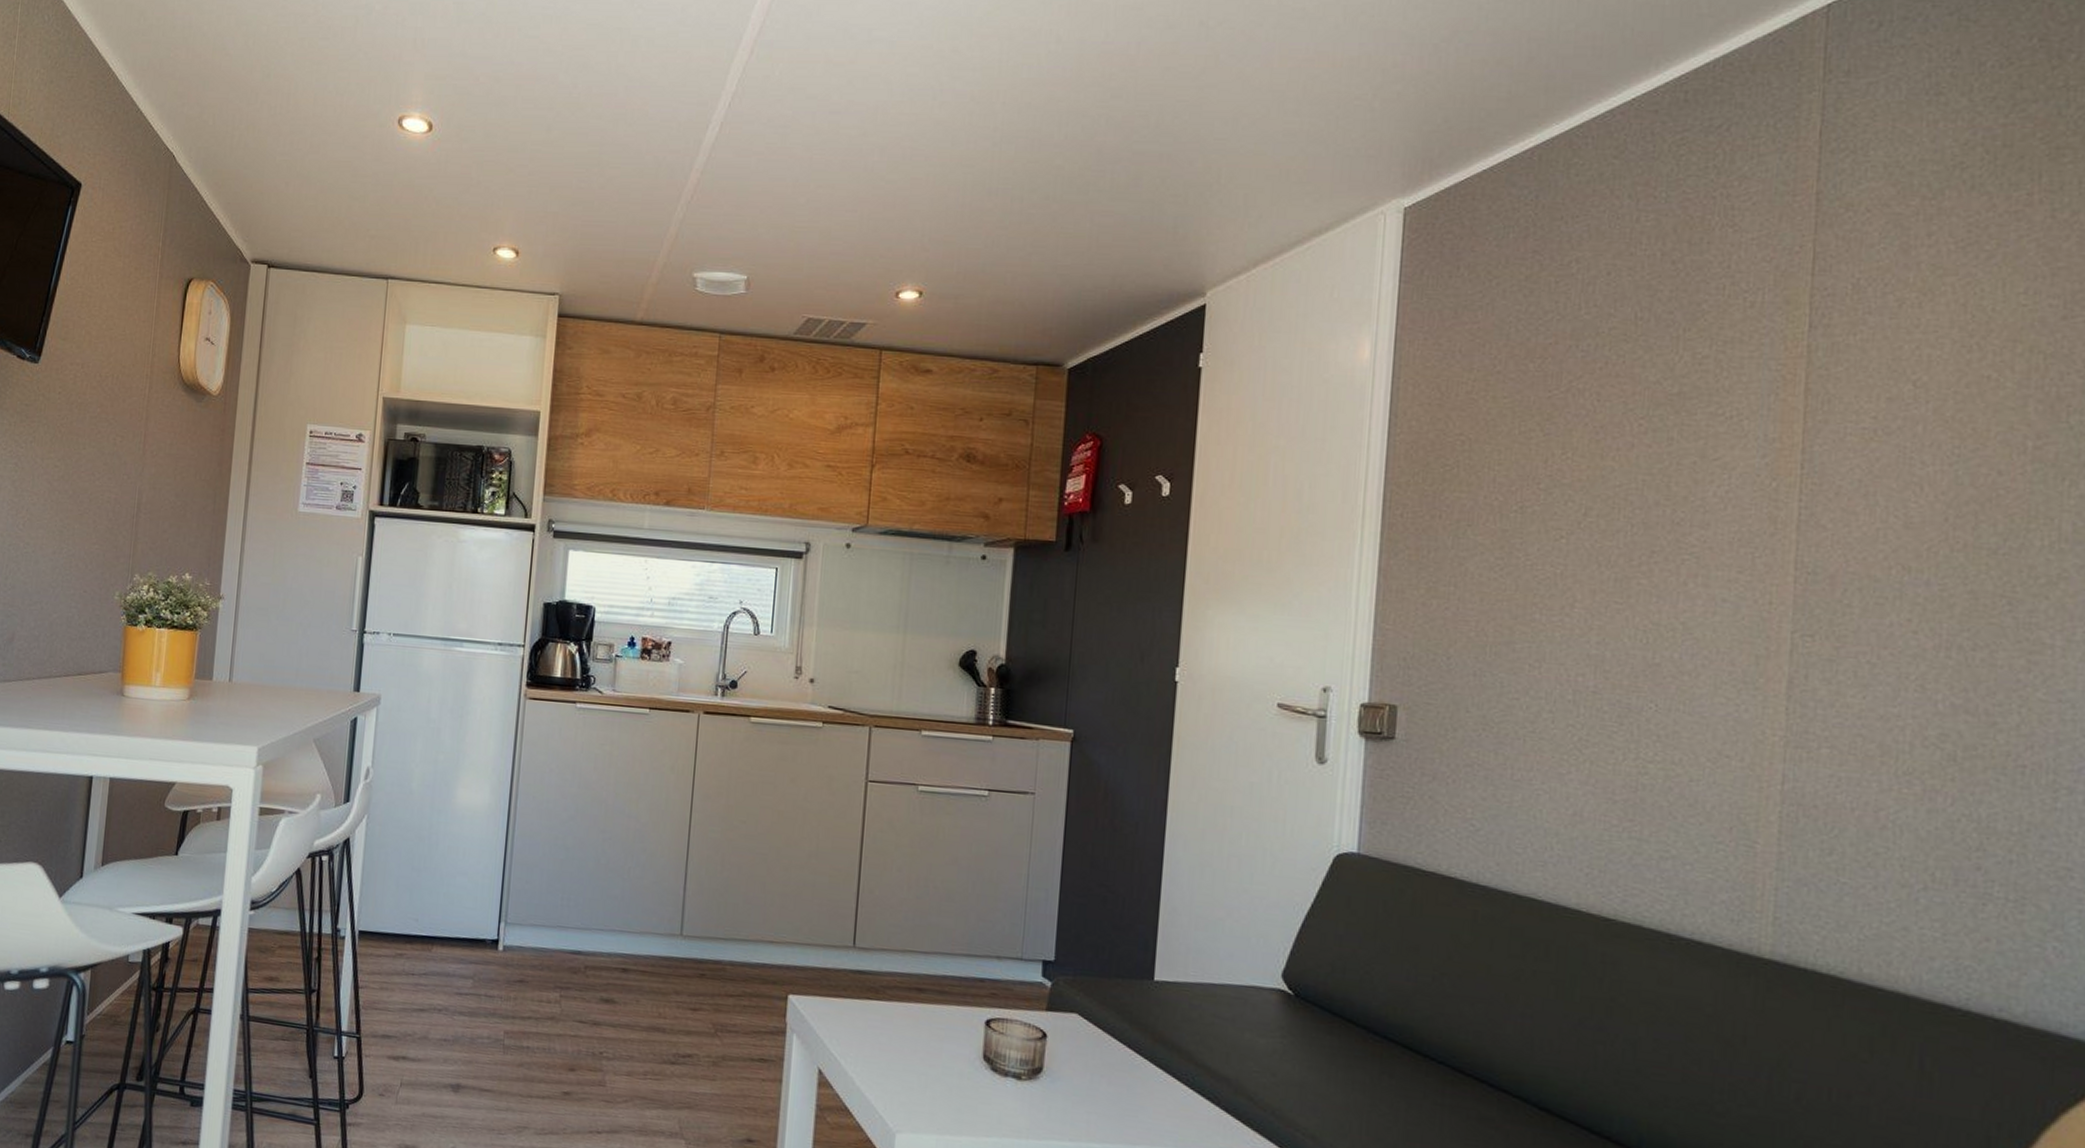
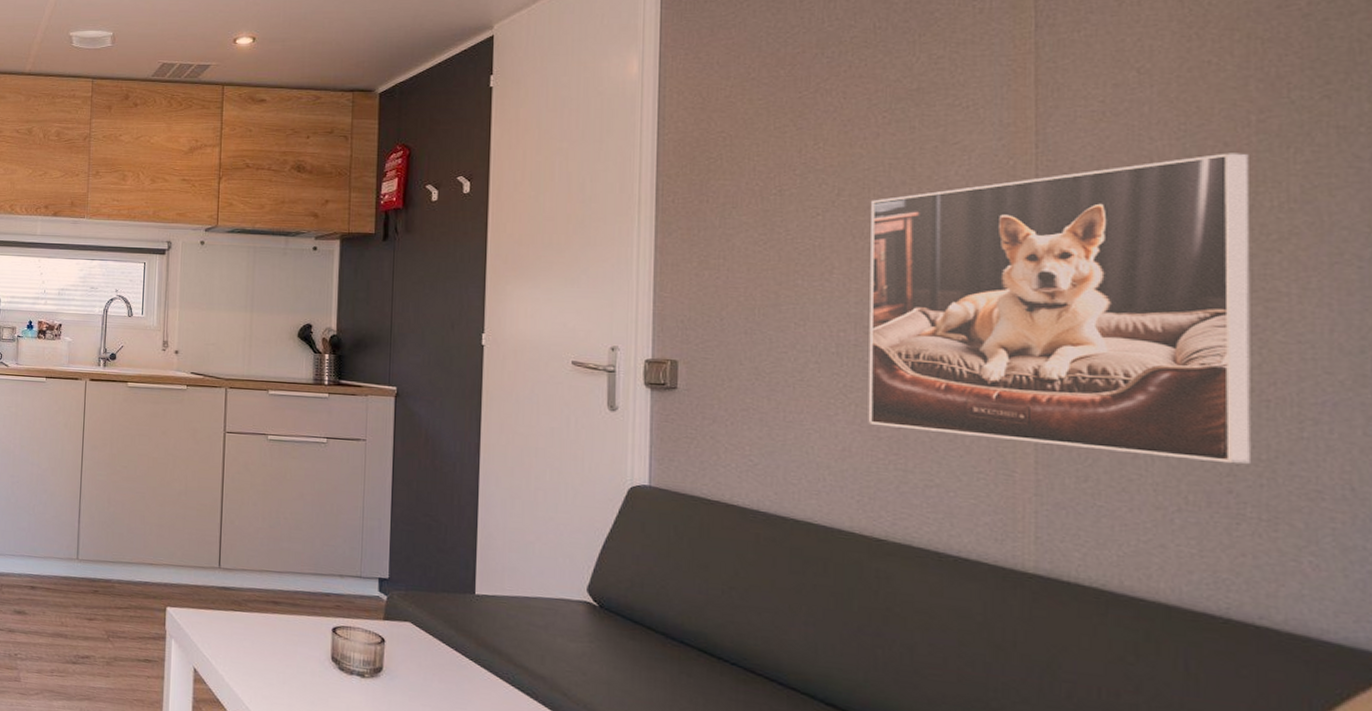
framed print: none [1602,482,2022,839] -> present [868,153,1252,465]

